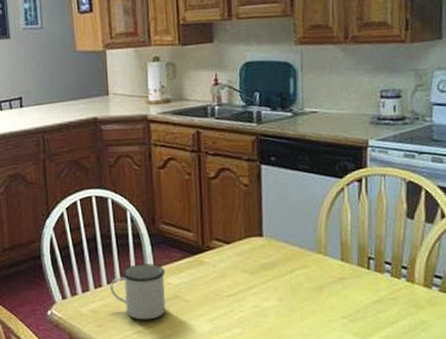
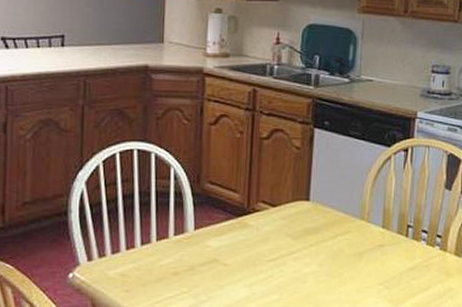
mug: present [110,264,166,320] -> none [144,225,206,285]

